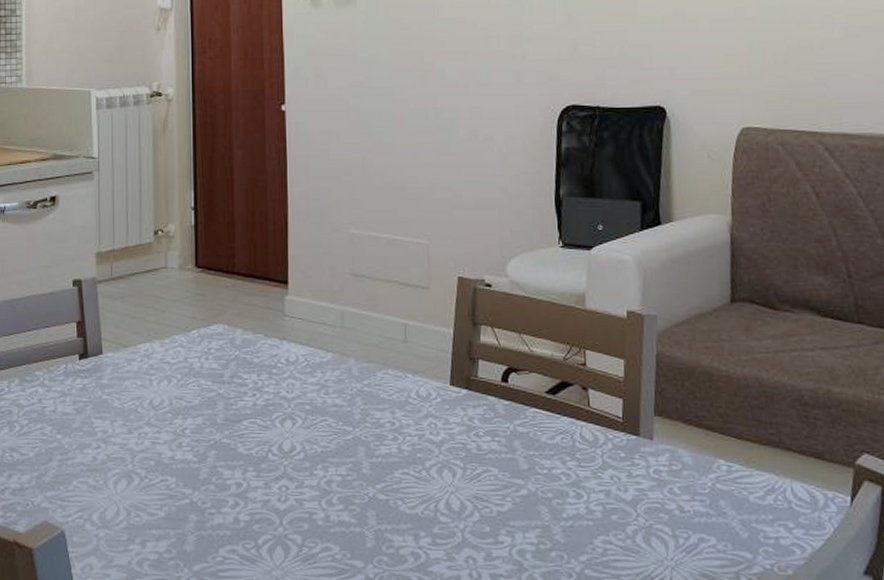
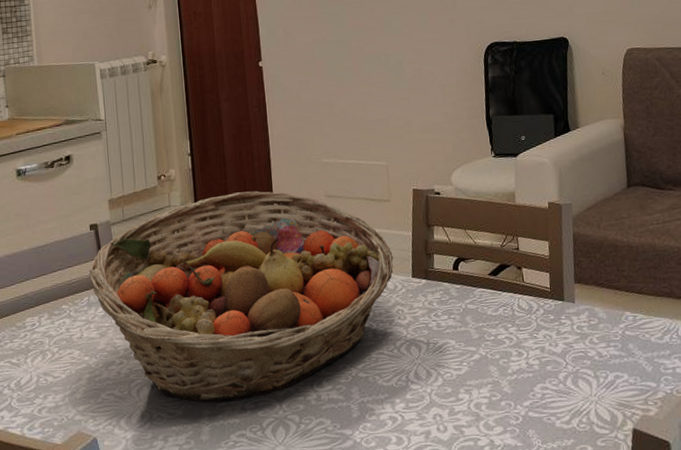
fruit basket: none [68,259,429,508] -> present [89,191,394,403]

